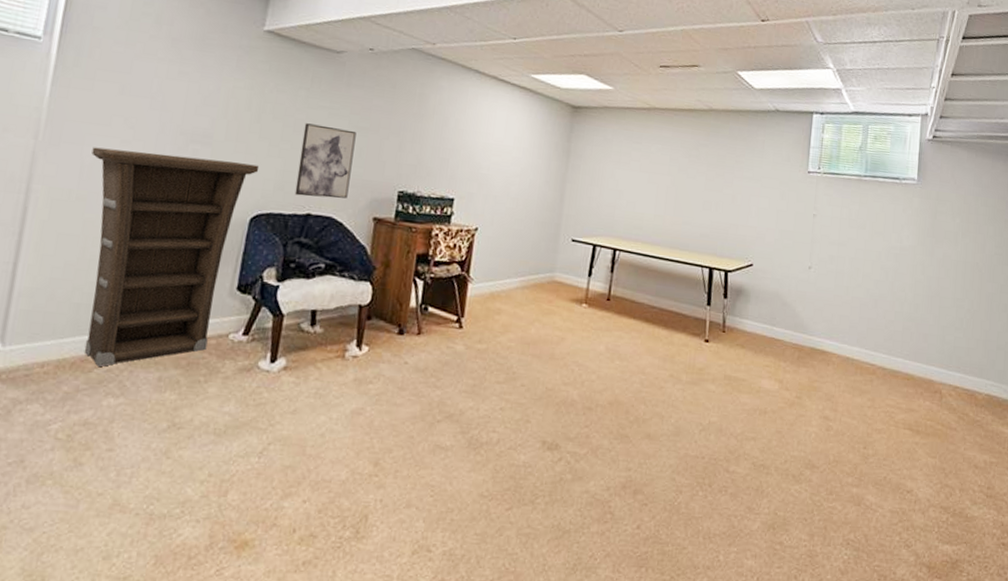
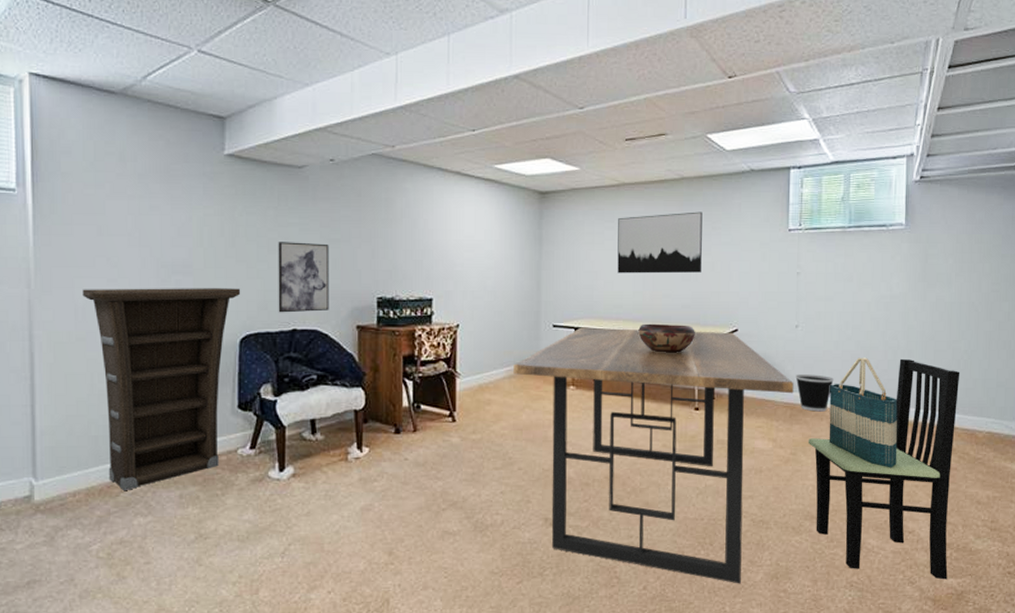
dining table: none [527,244,804,532] -> present [513,327,794,584]
wall art: none [640,140,728,204] -> present [617,212,702,274]
decorative bowl: none [655,248,712,282] -> present [638,323,695,353]
wastebasket: none [805,316,842,357] -> present [795,374,834,412]
dining chair: none [813,311,963,546] -> present [808,358,960,580]
tote bag: none [834,305,903,422] -> present [829,357,898,468]

